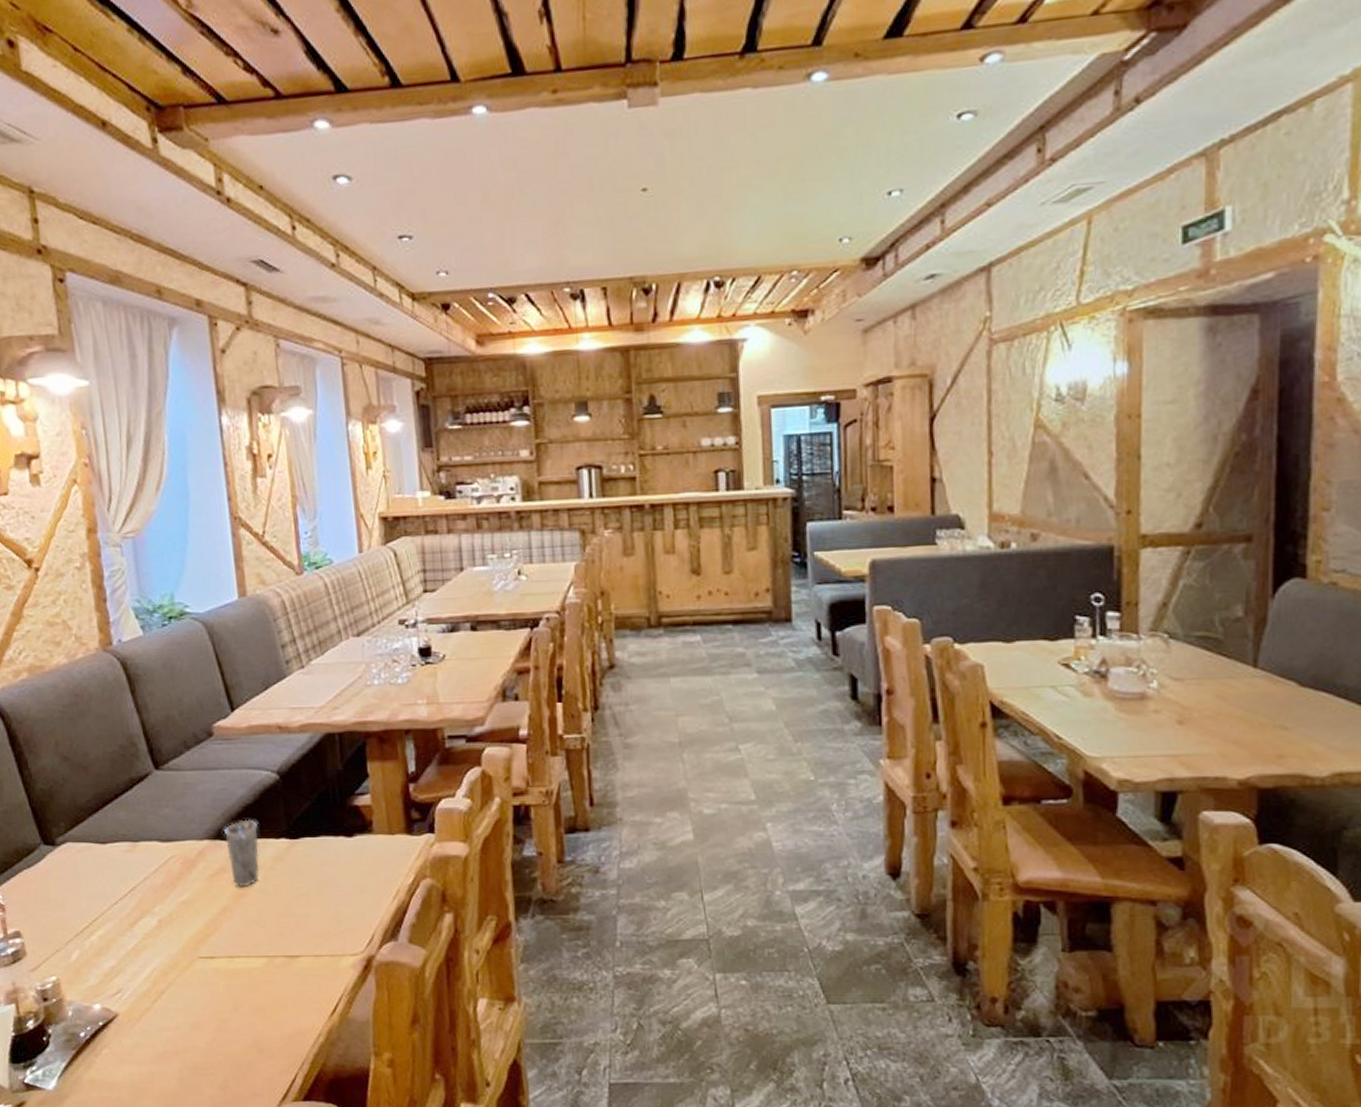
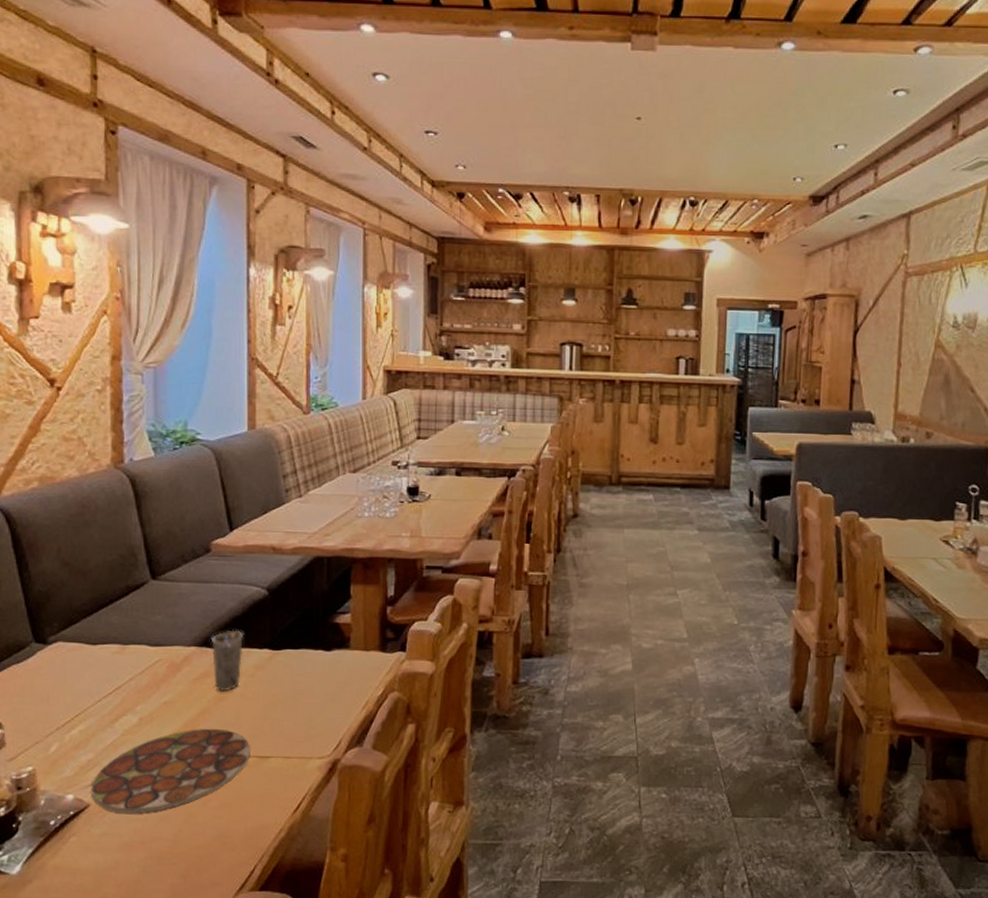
plate: none [117,927,279,1022] -> present [91,728,250,814]

